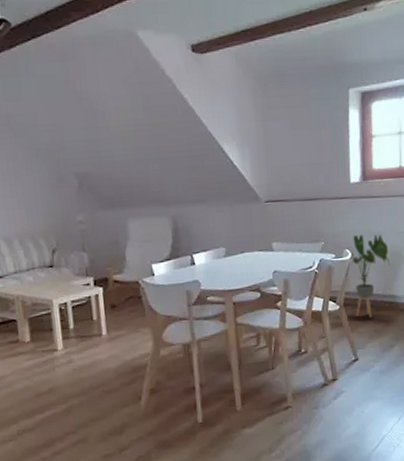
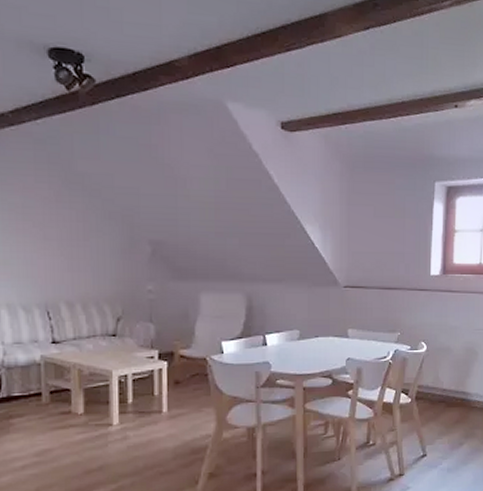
house plant: present [349,234,391,318] -> none [424,328,465,413]

